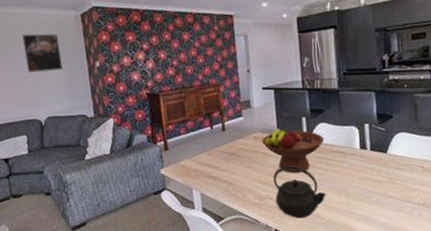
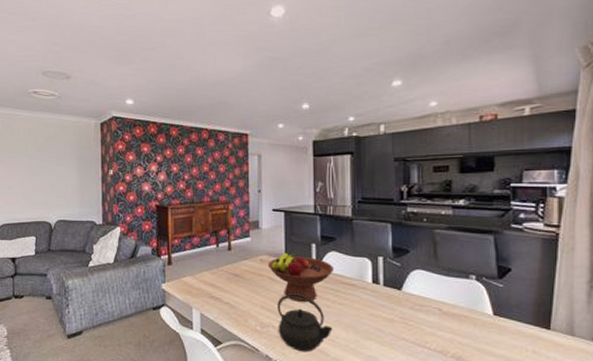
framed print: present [22,33,63,73] -> none [44,138,78,176]

